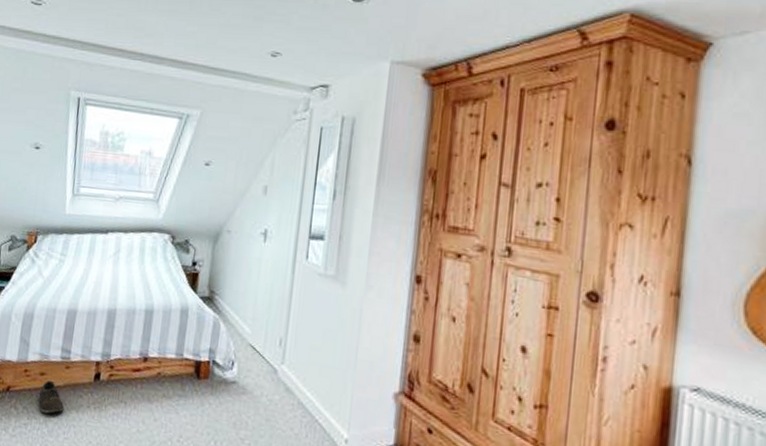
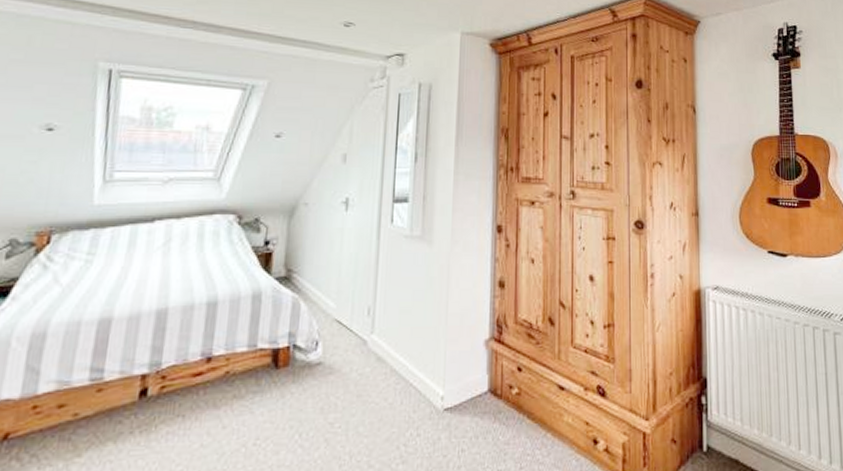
shoe: present [39,380,65,414] -> none [55,412,96,455]

